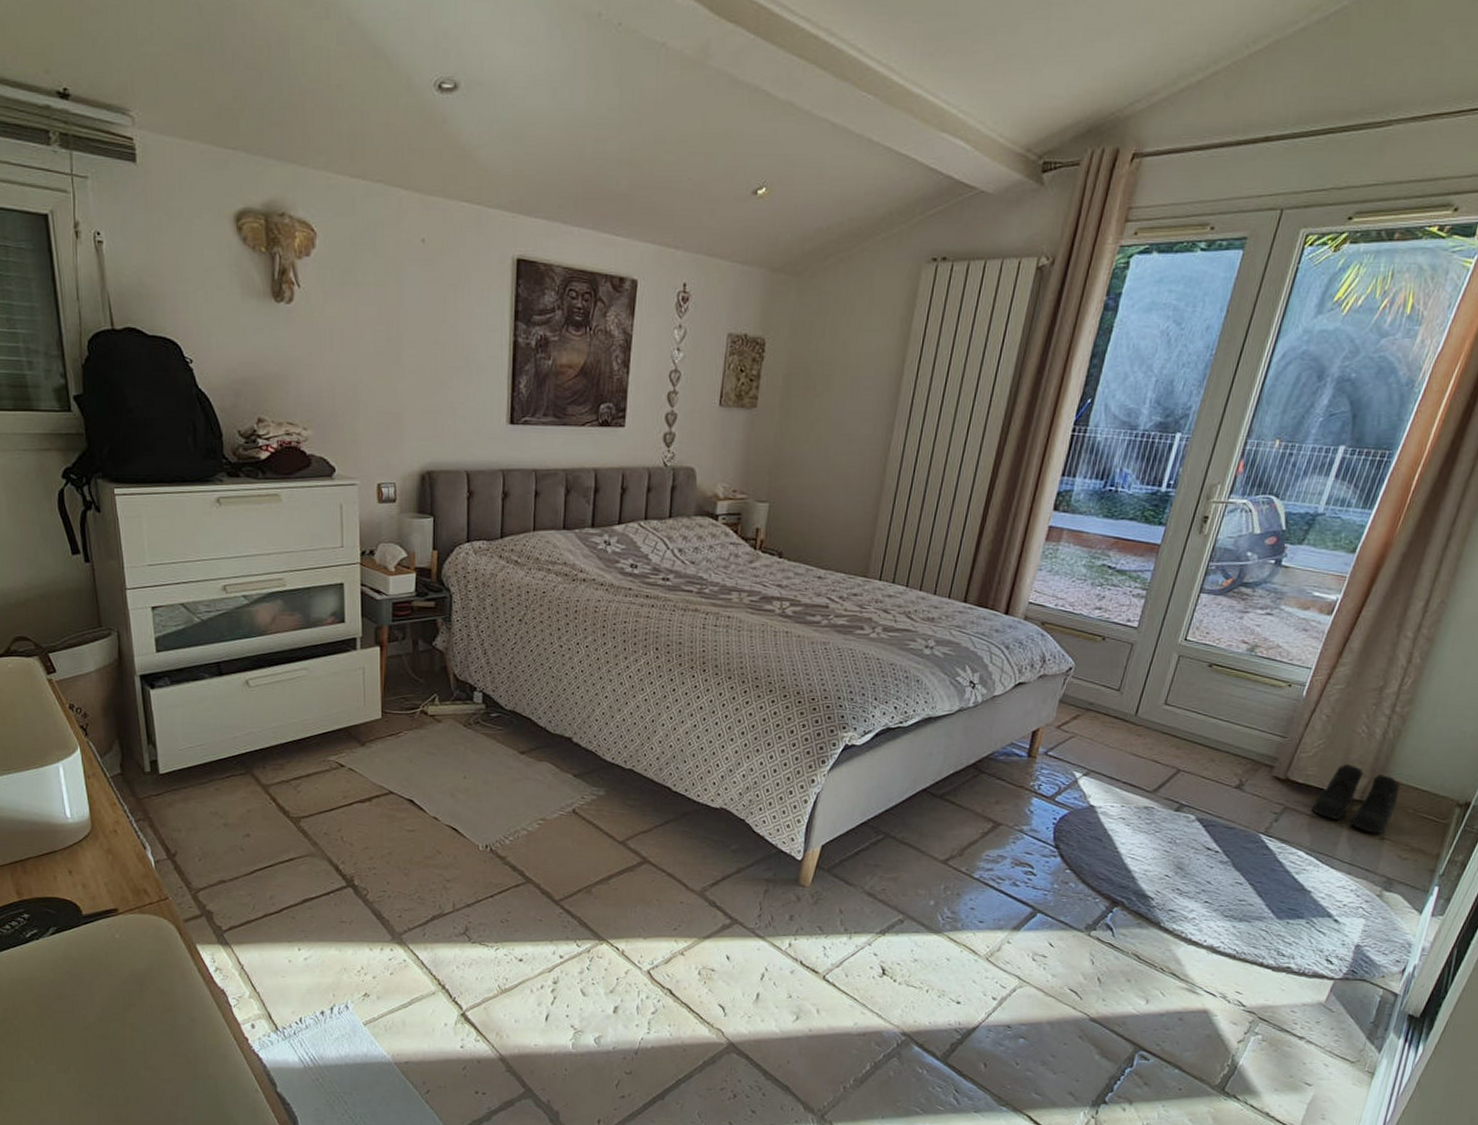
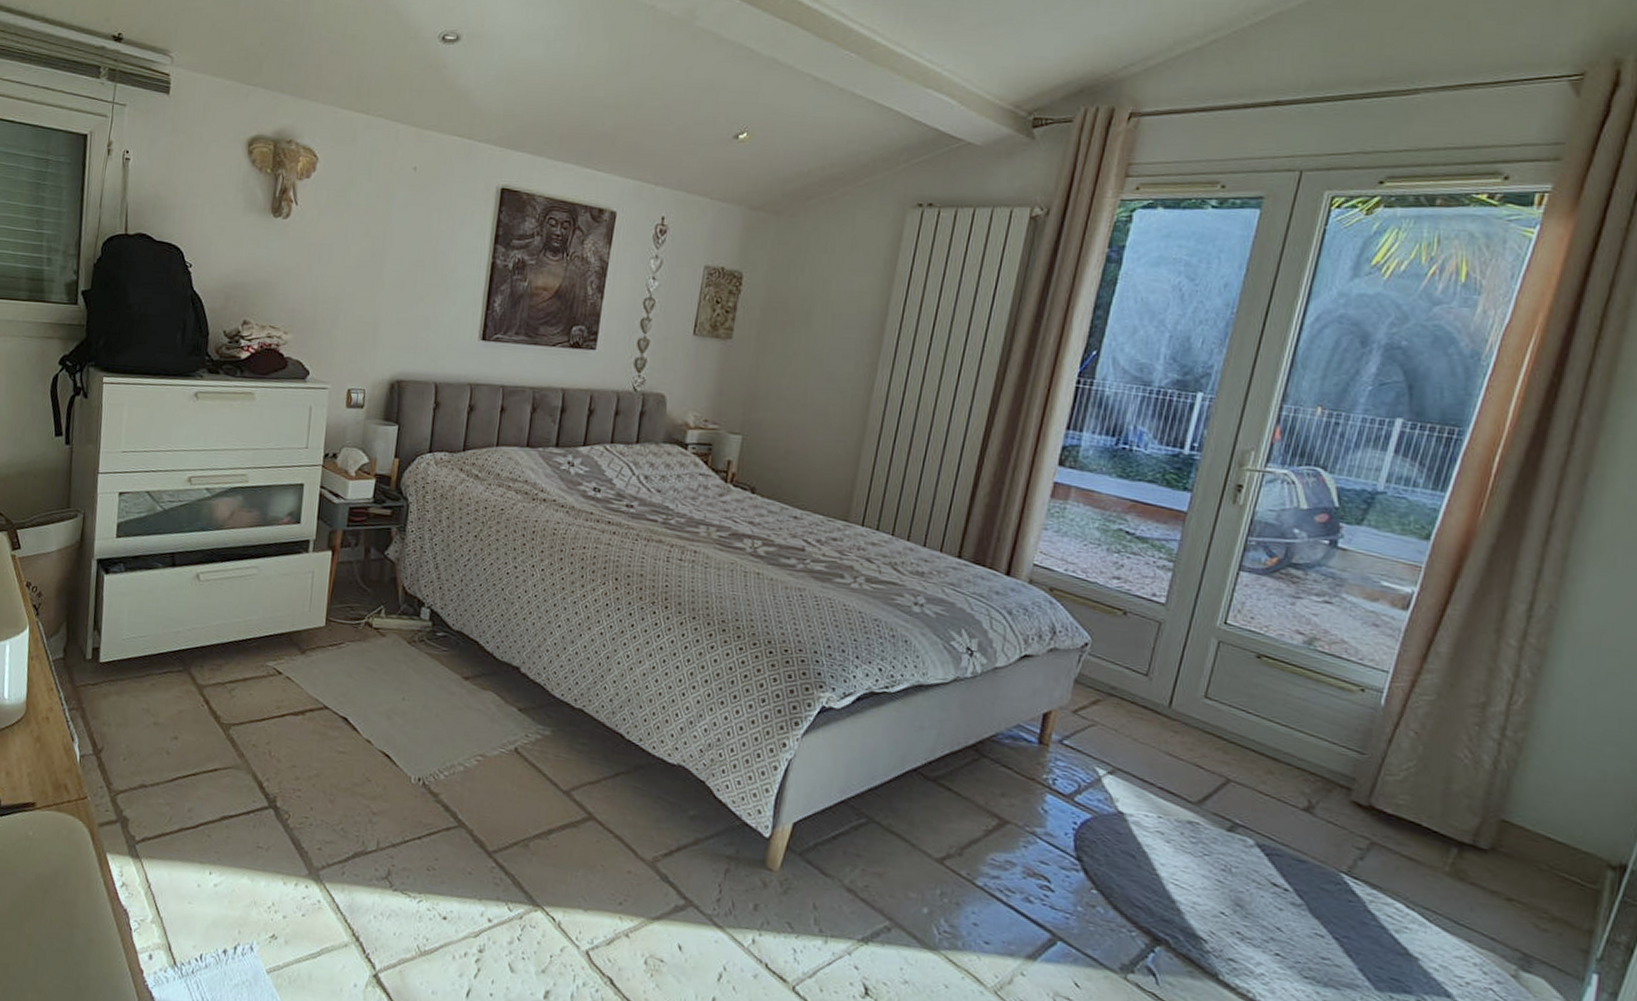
boots: present [1311,764,1401,834] -> none [1408,796,1526,893]

